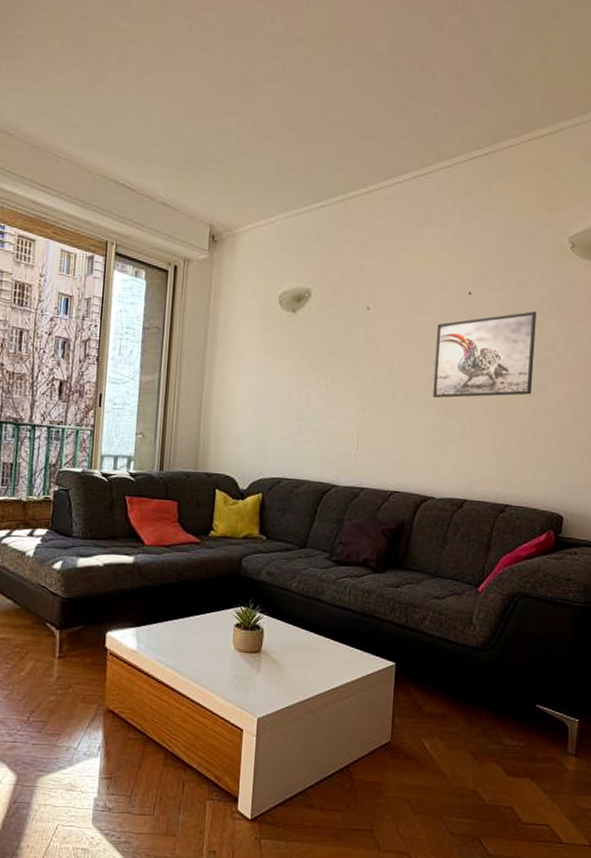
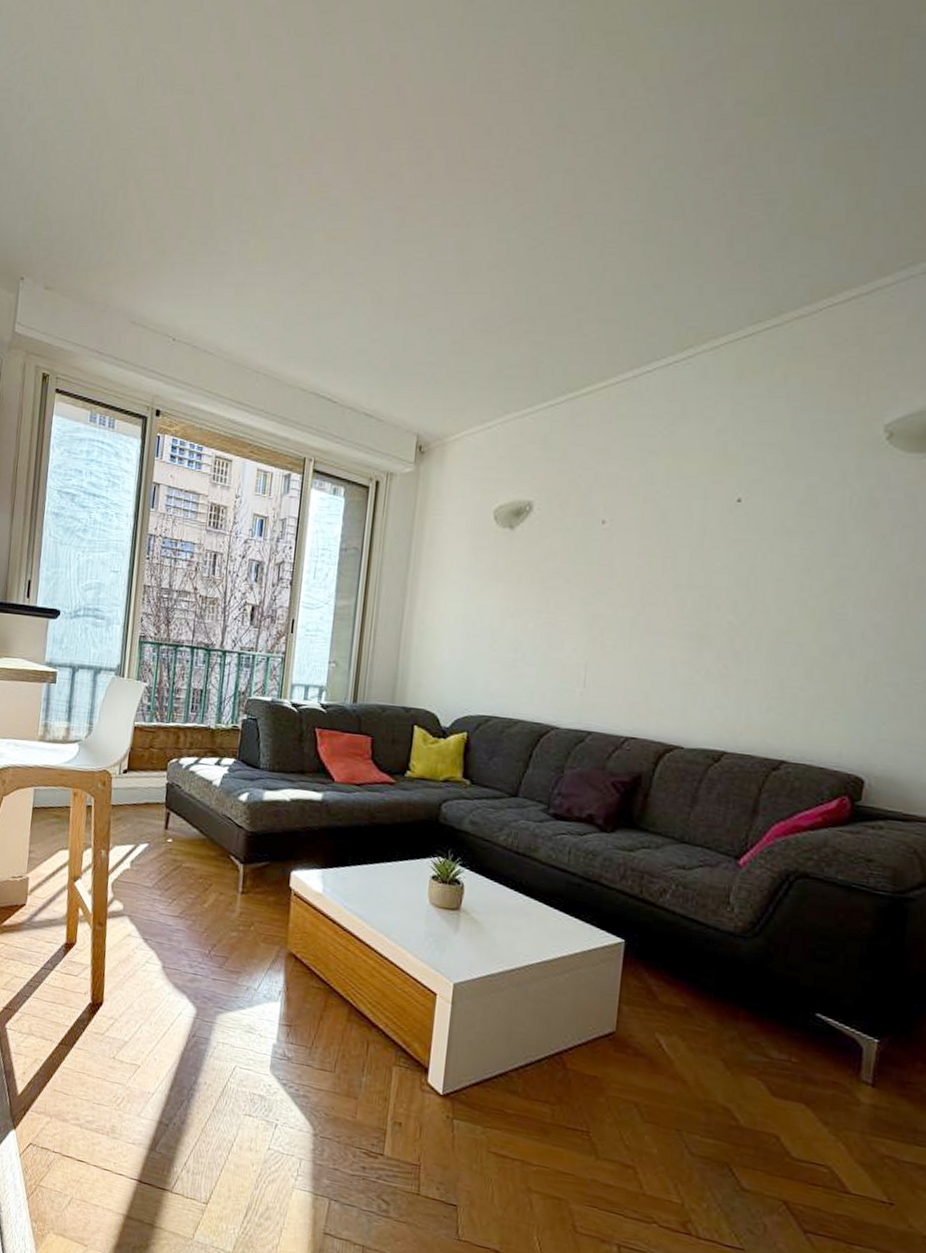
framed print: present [433,311,536,398] -> none [684,519,833,628]

